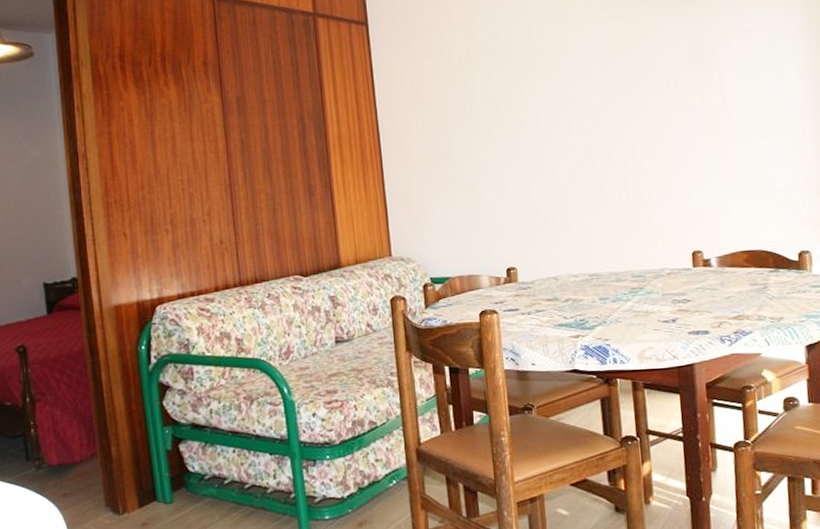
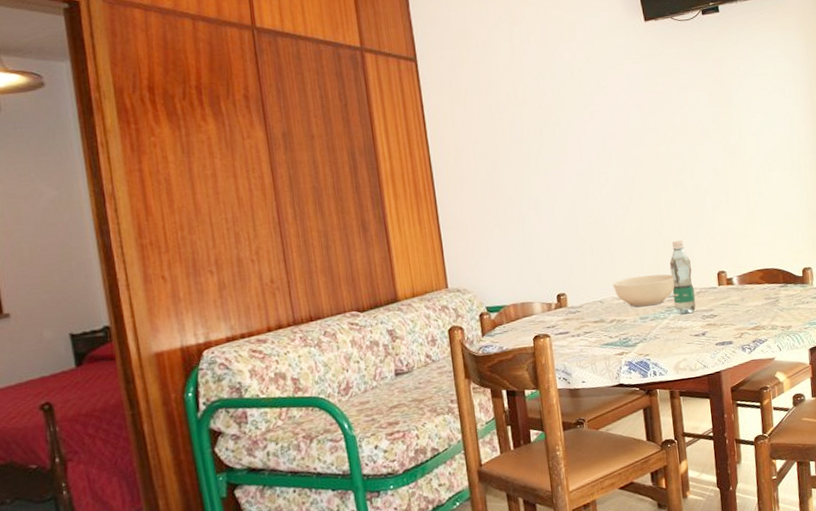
bowl: none [568,251,641,287] -> present [612,274,675,307]
bottle: none [635,214,666,297] -> present [669,239,696,315]

